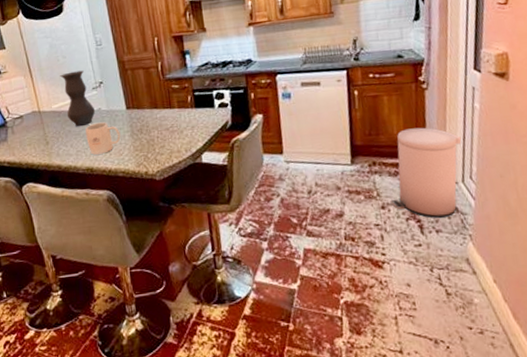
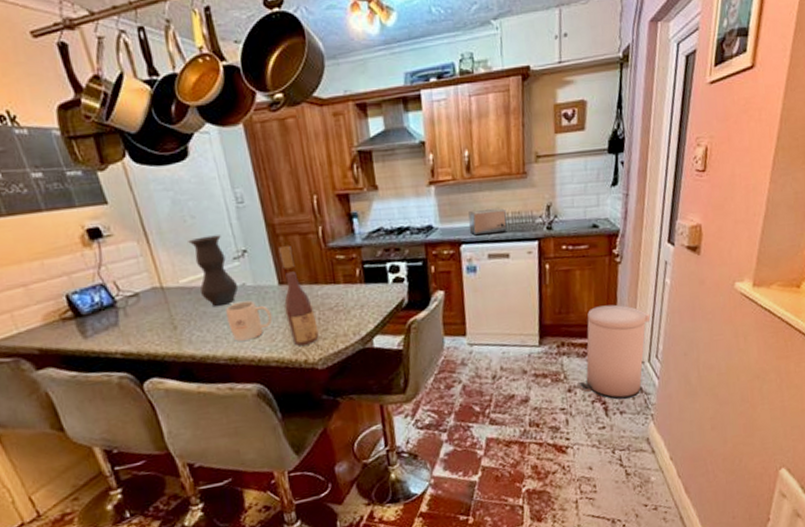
wine bottle: none [127,77,158,160] -> present [279,245,319,346]
toaster: none [282,42,318,68] -> present [468,207,507,237]

